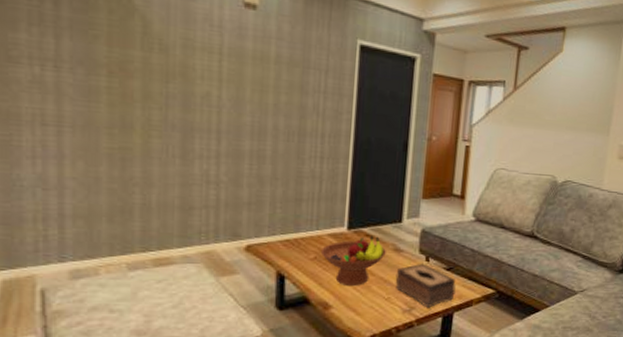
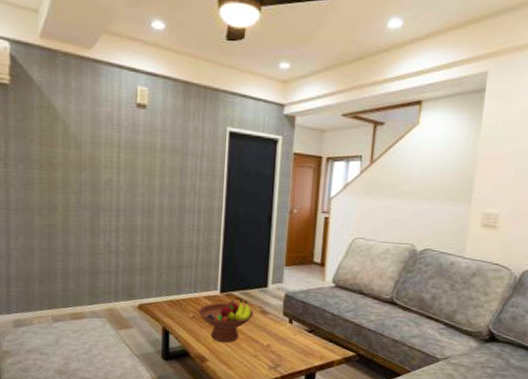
tissue box: present [395,263,456,308] -> none [262,324,318,367]

